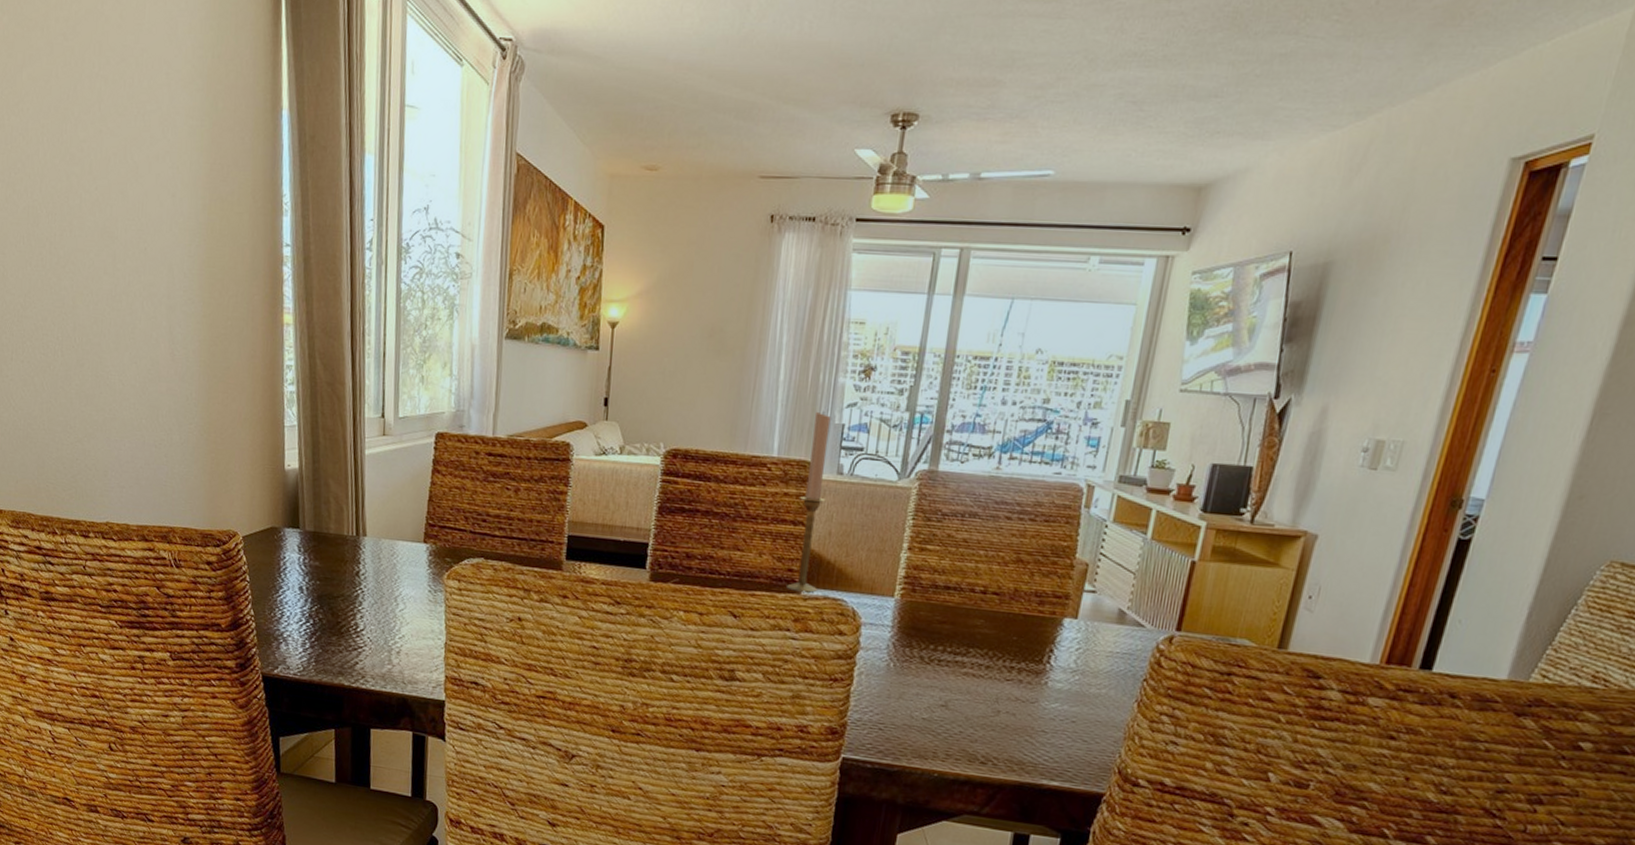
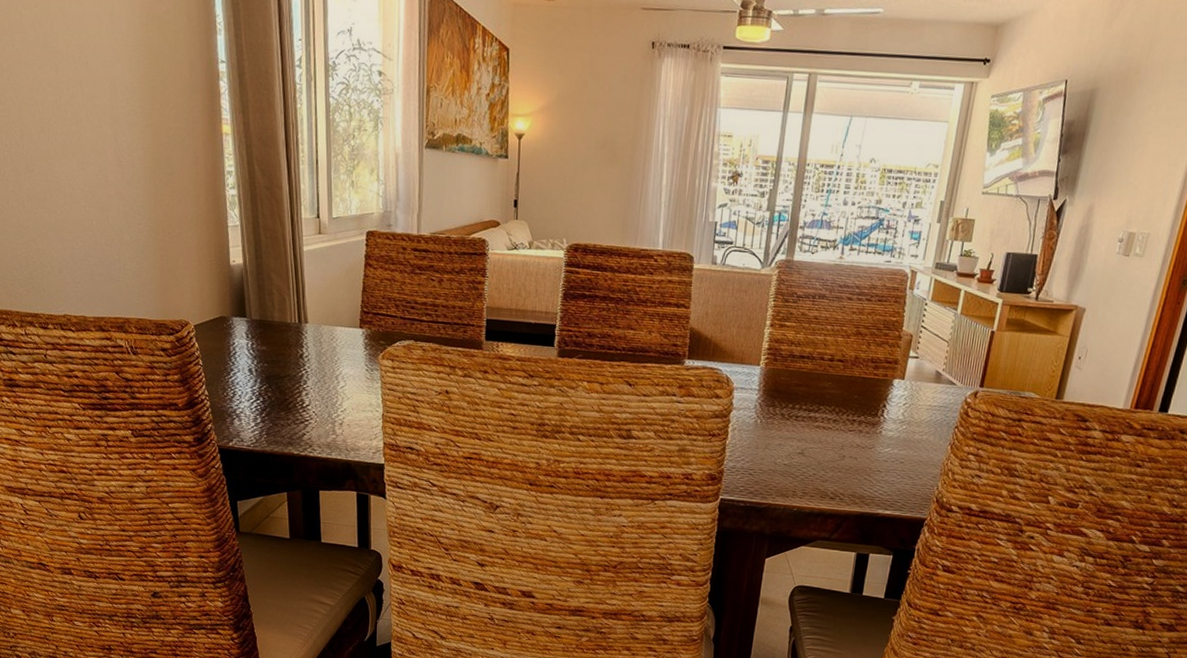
candlestick: present [785,410,831,593] -> none [671,210,706,364]

